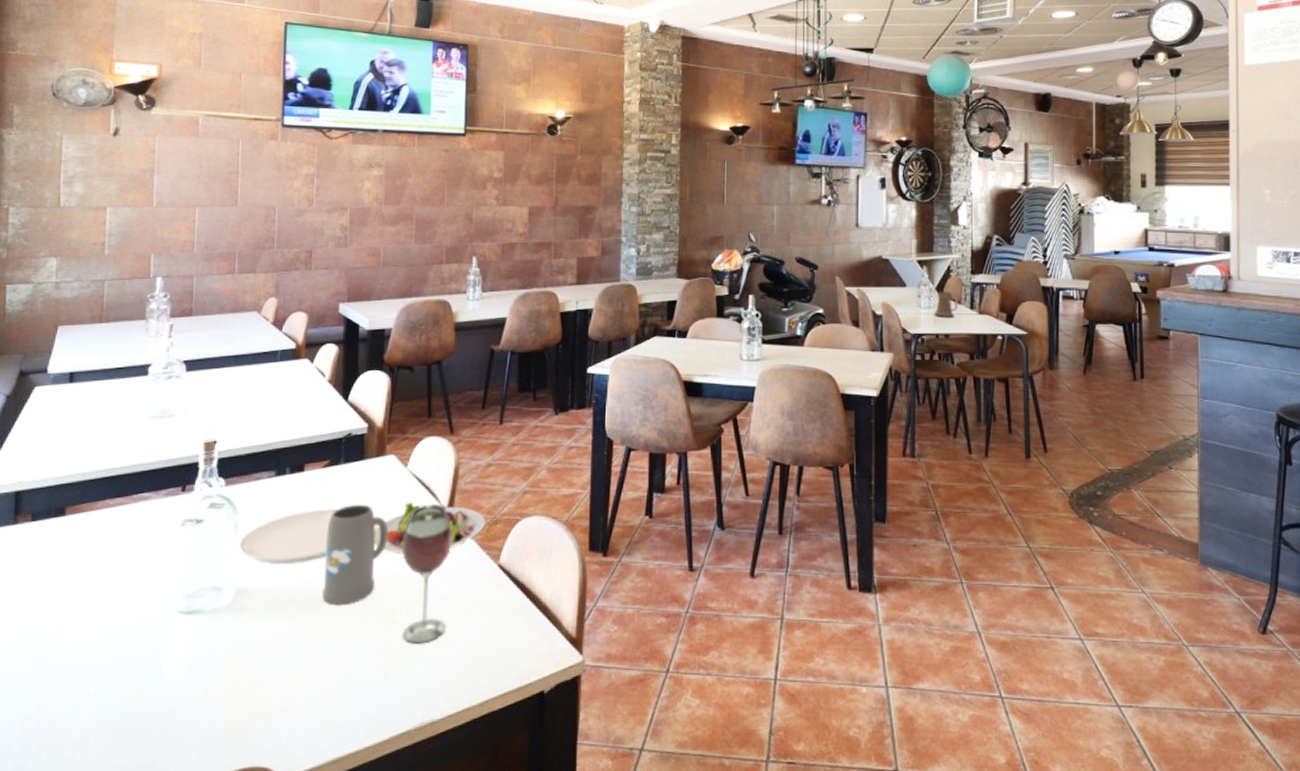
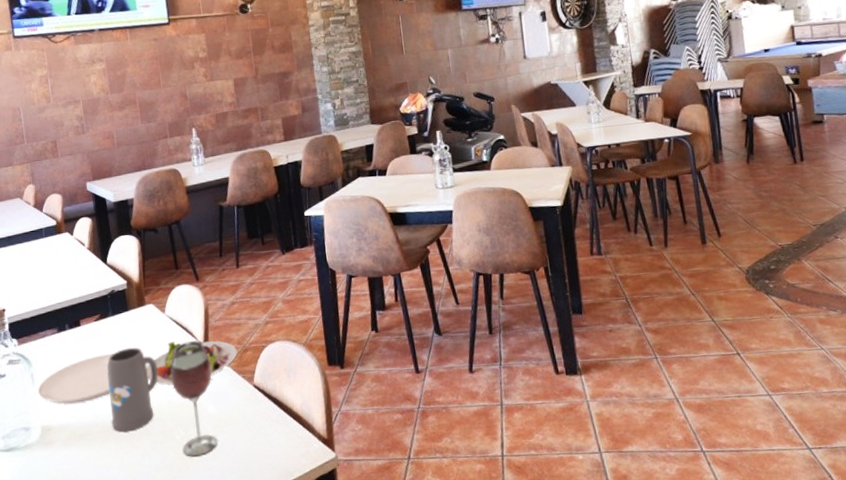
beer mug: present [935,291,958,317] -> none [604,105,625,129]

